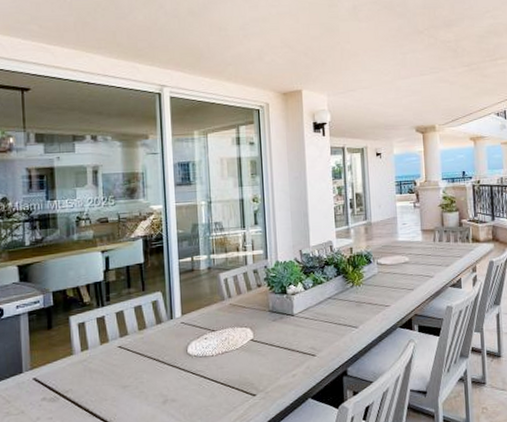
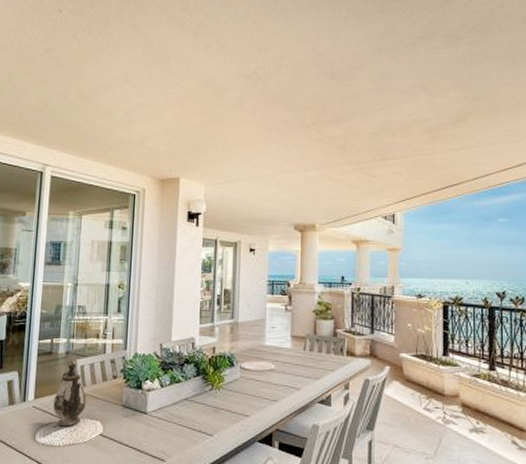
teapot: none [201,275,234,338] -> present [53,360,87,427]

